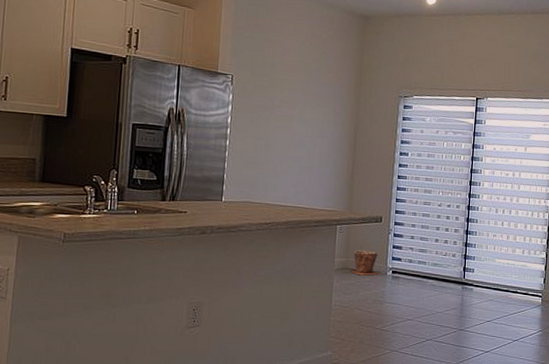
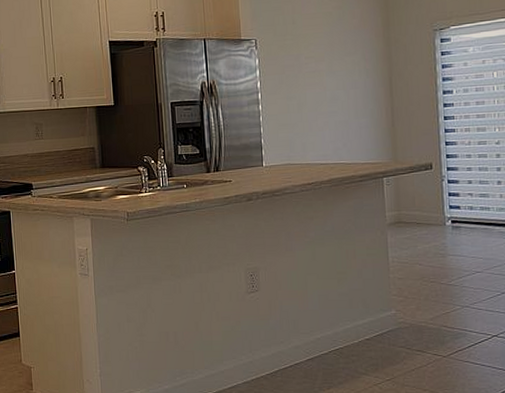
plant pot: present [351,250,379,276] -> none [405,201,437,228]

